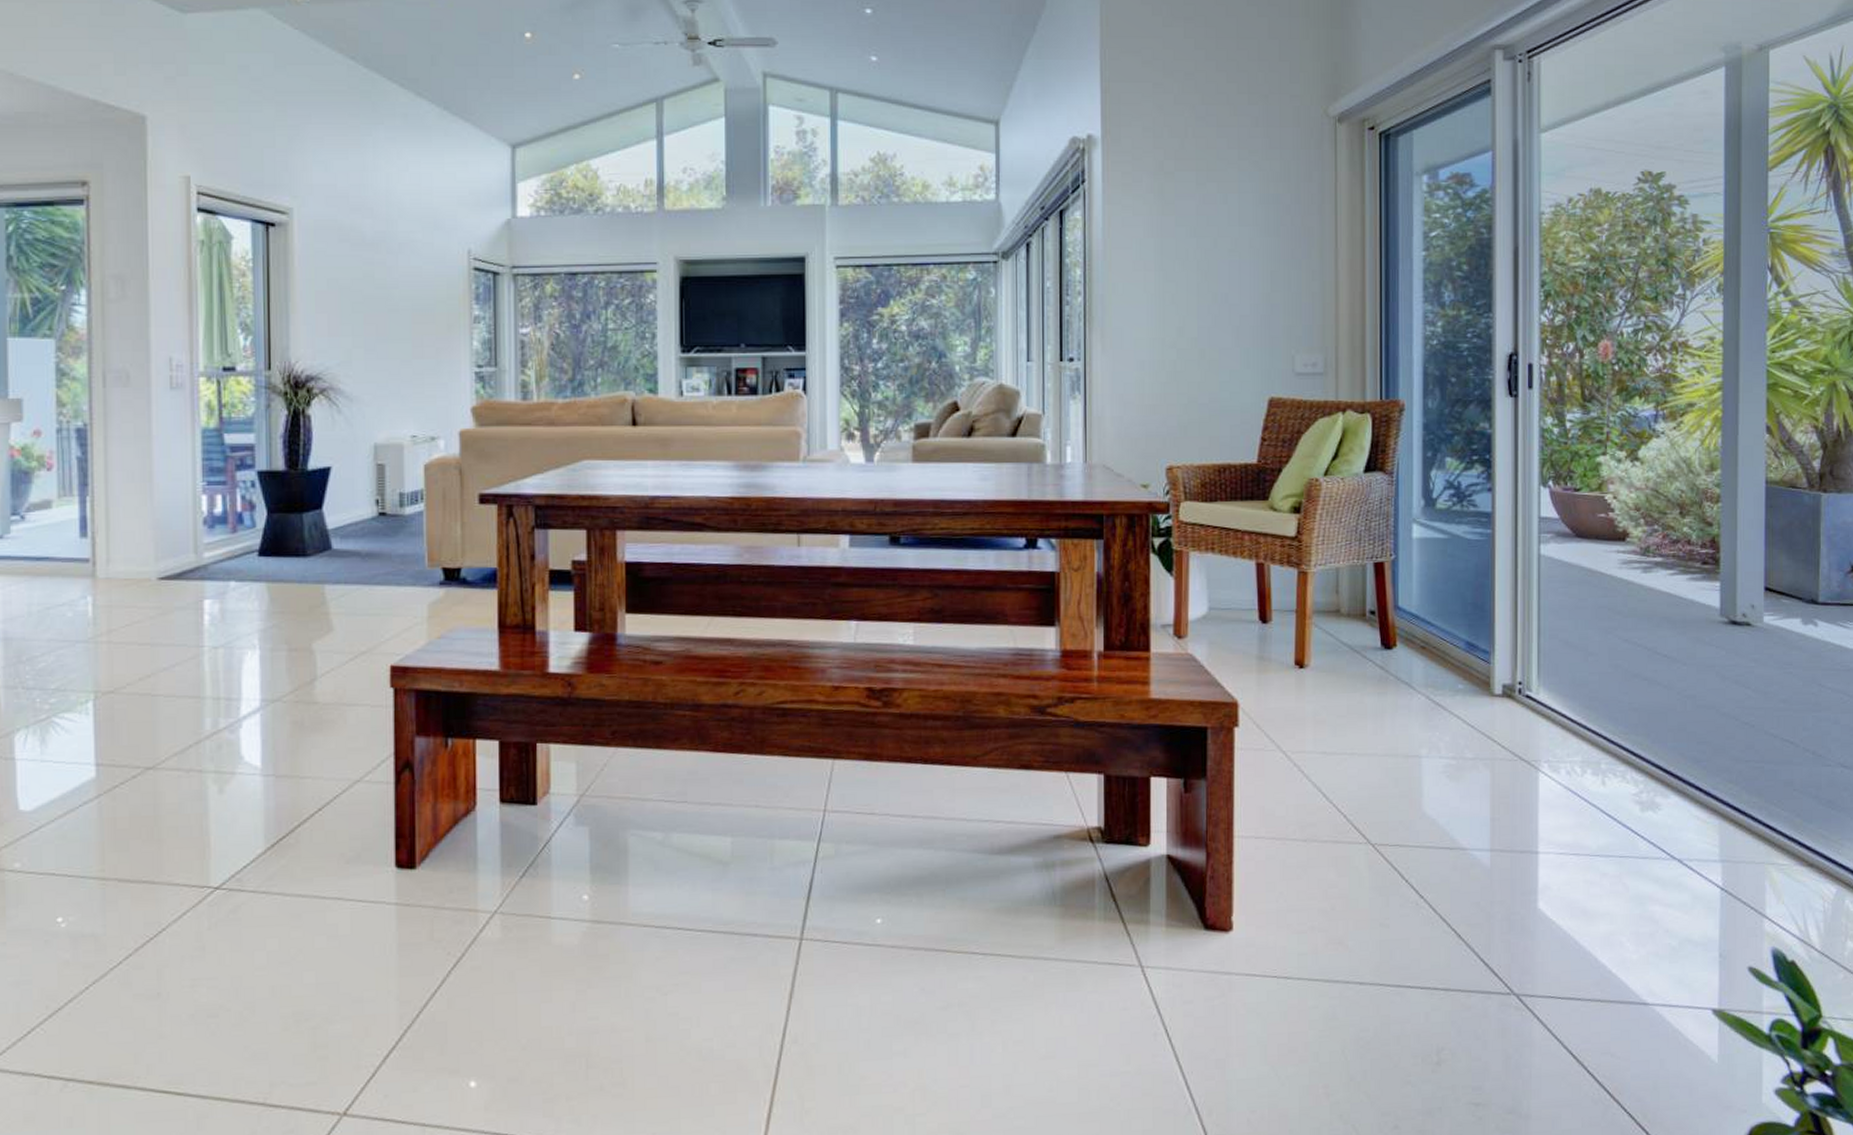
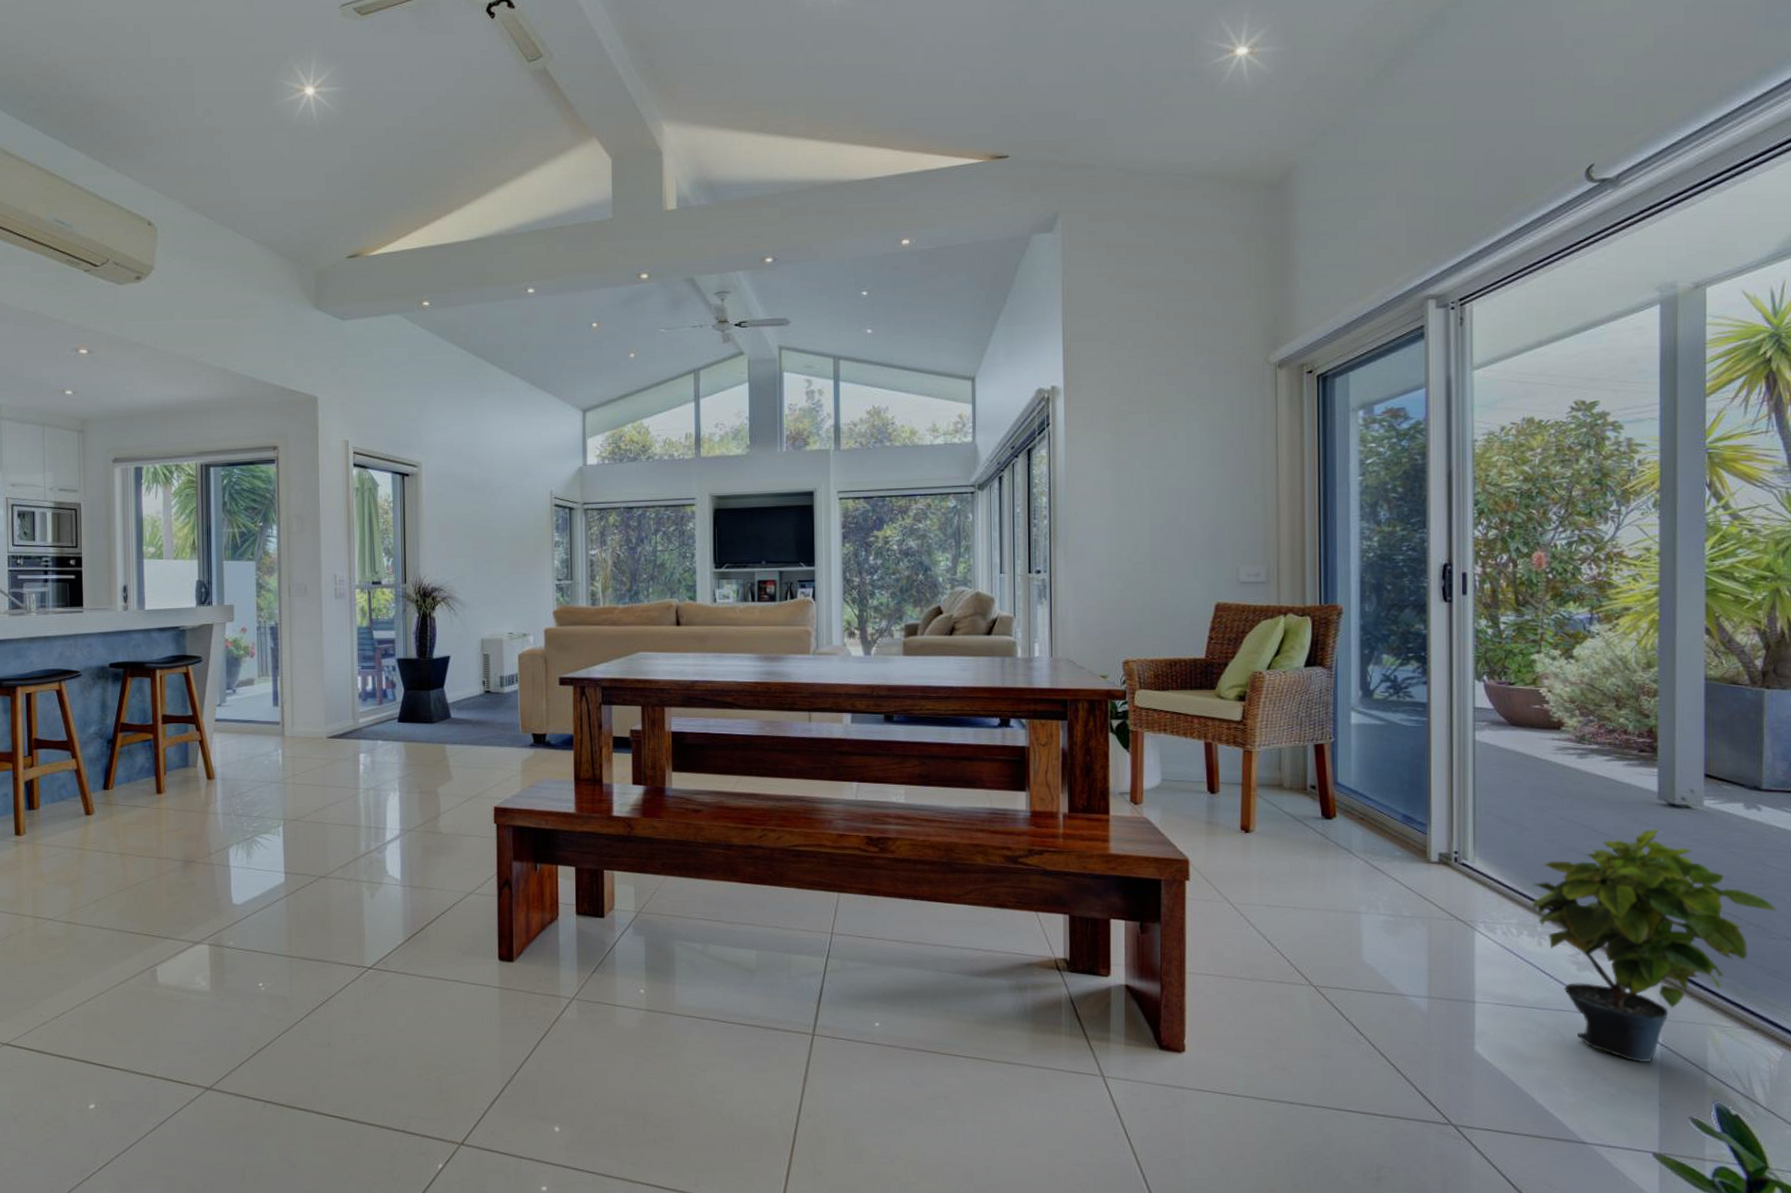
potted plant: none [1595,649,1833,910] -> present [1531,828,1779,1063]

